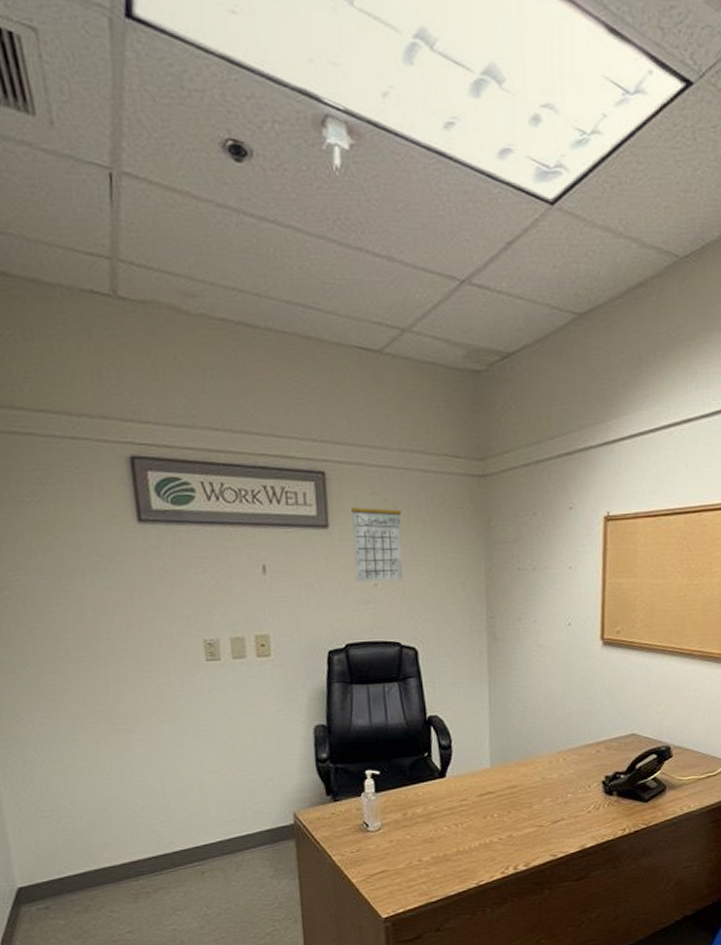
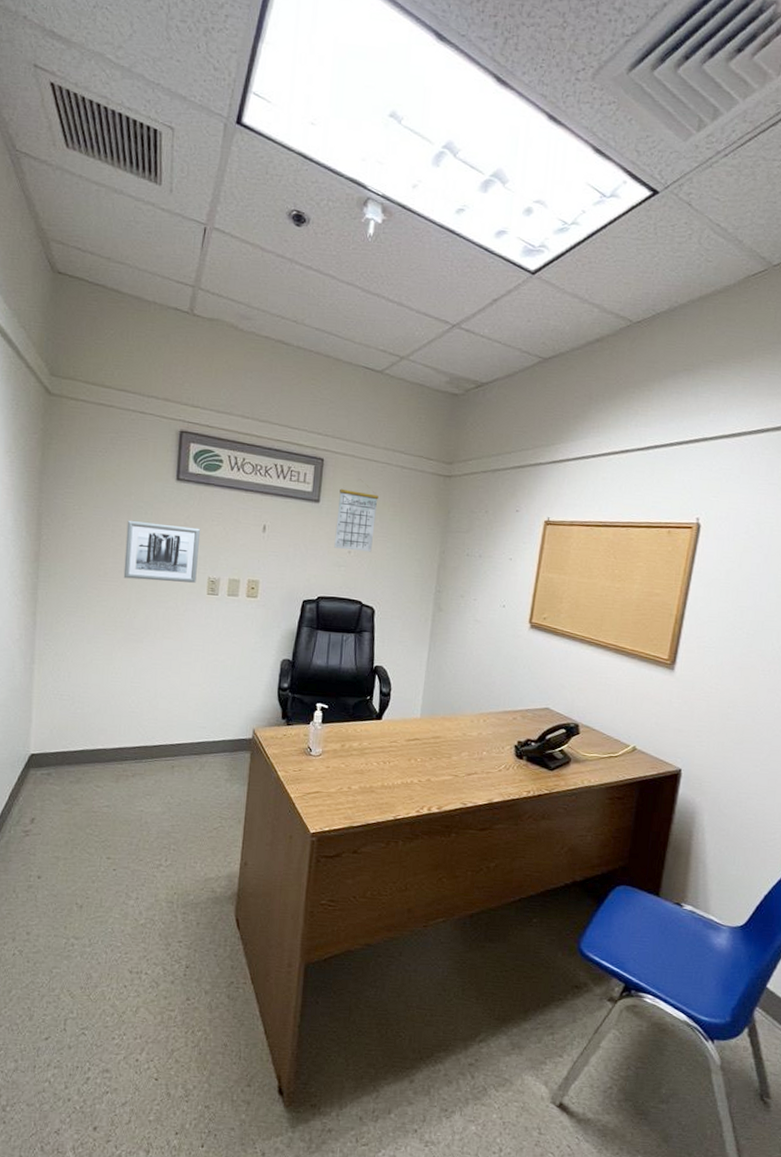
wall art: none [83,579,189,656] -> present [123,521,200,583]

